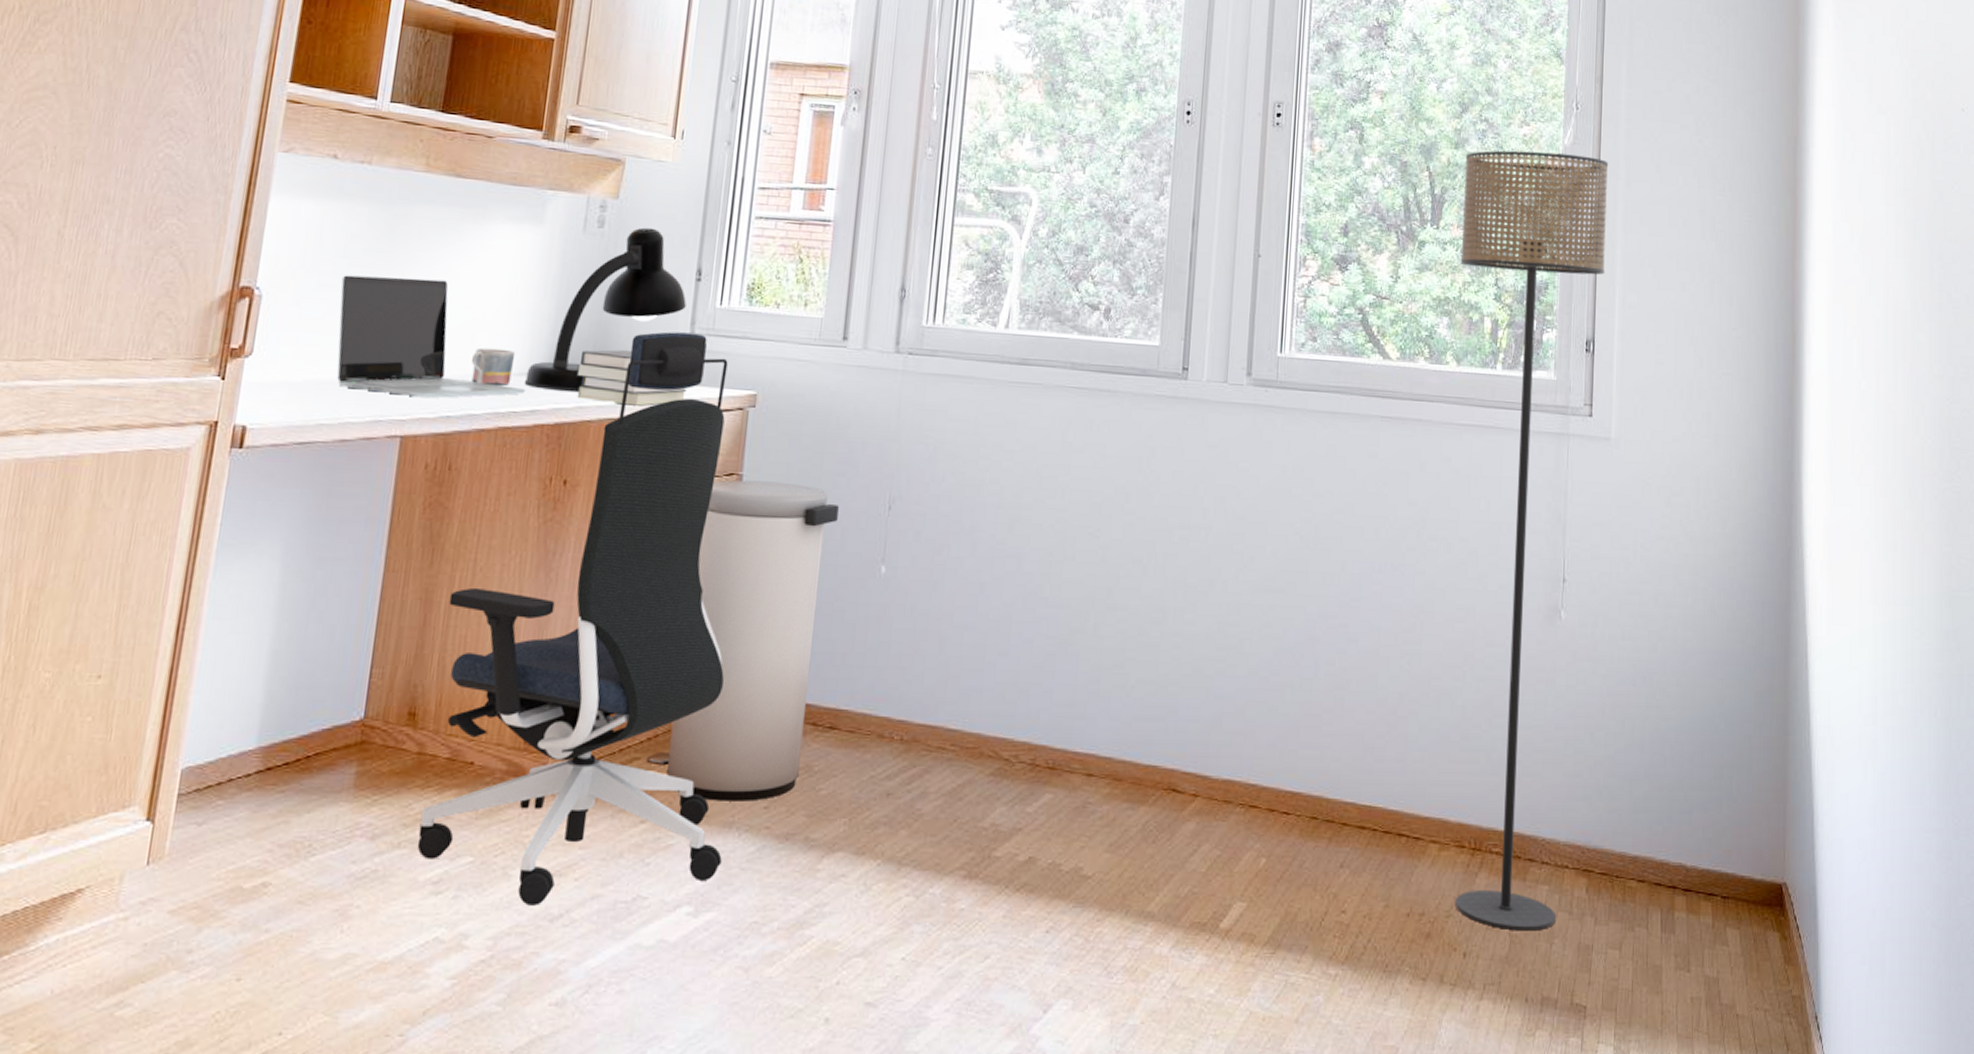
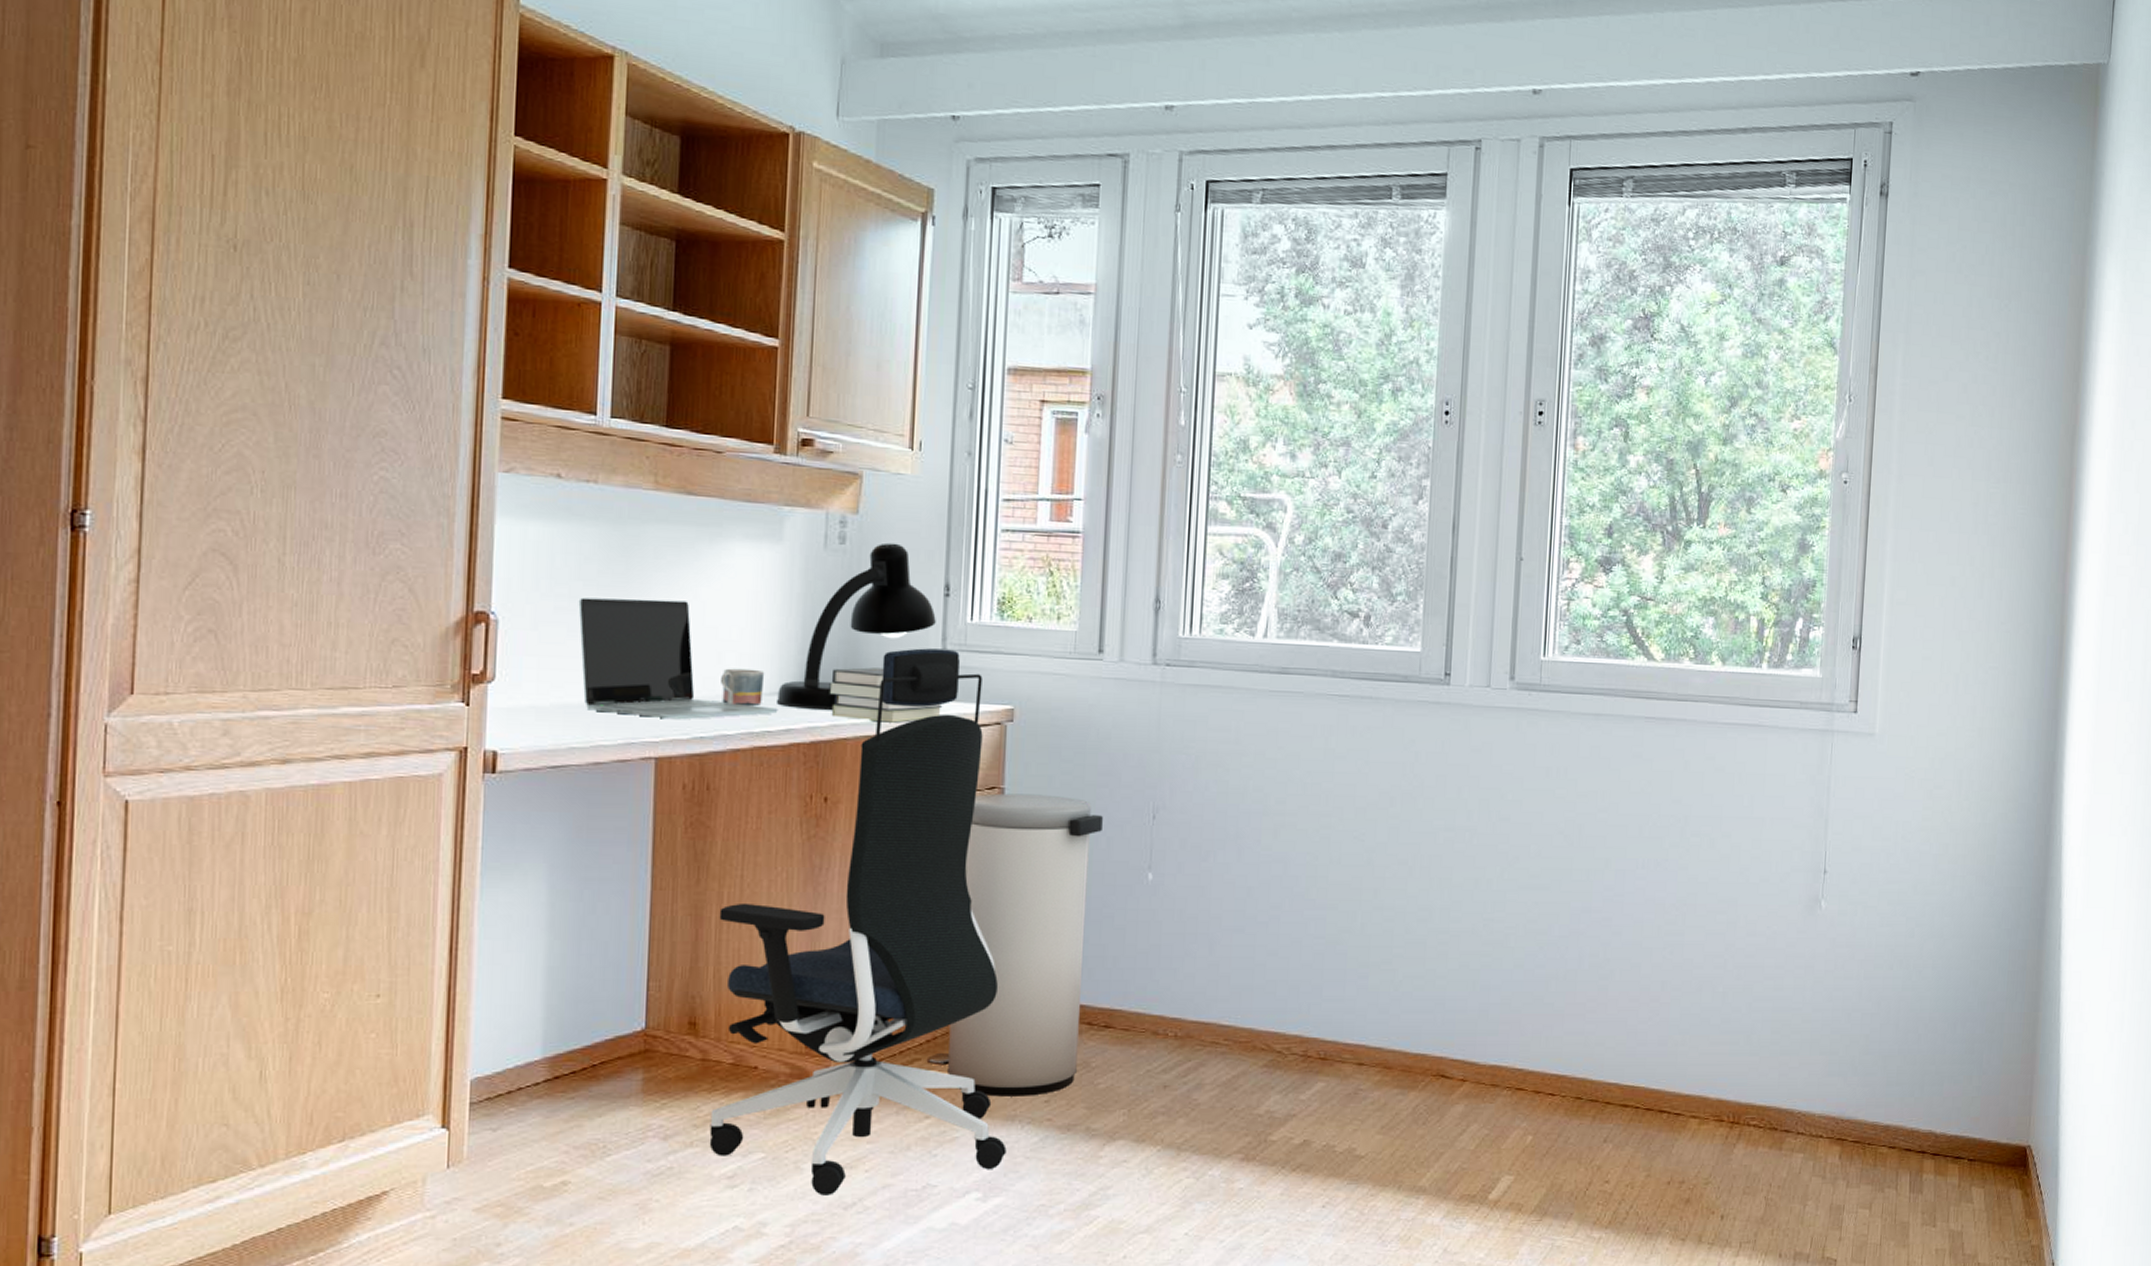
floor lamp: present [1456,150,1609,931] -> none [1714,445,1881,1195]

